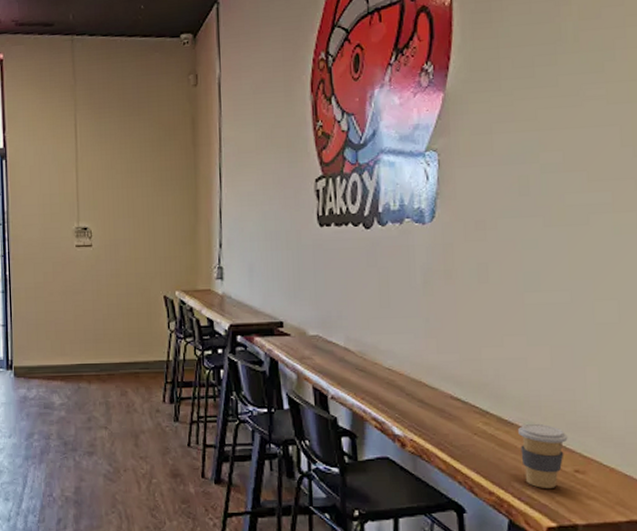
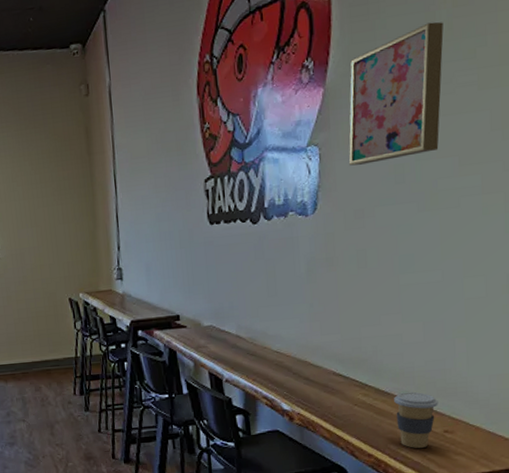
wall art: none [469,33,570,174] -> present [348,21,444,166]

